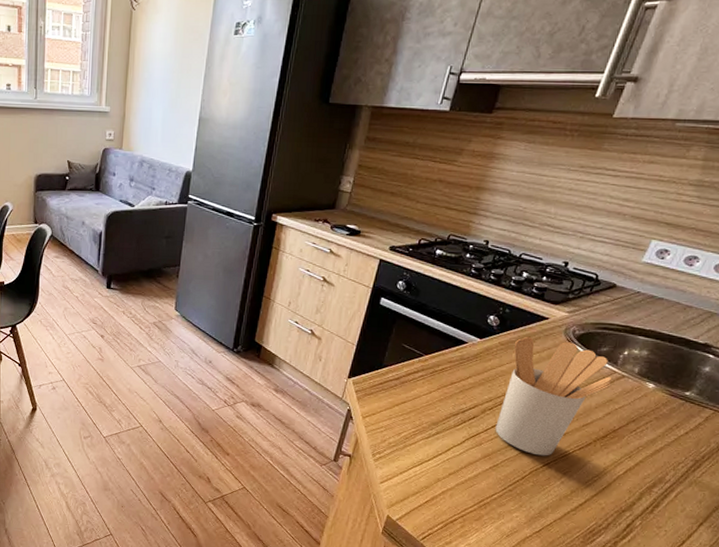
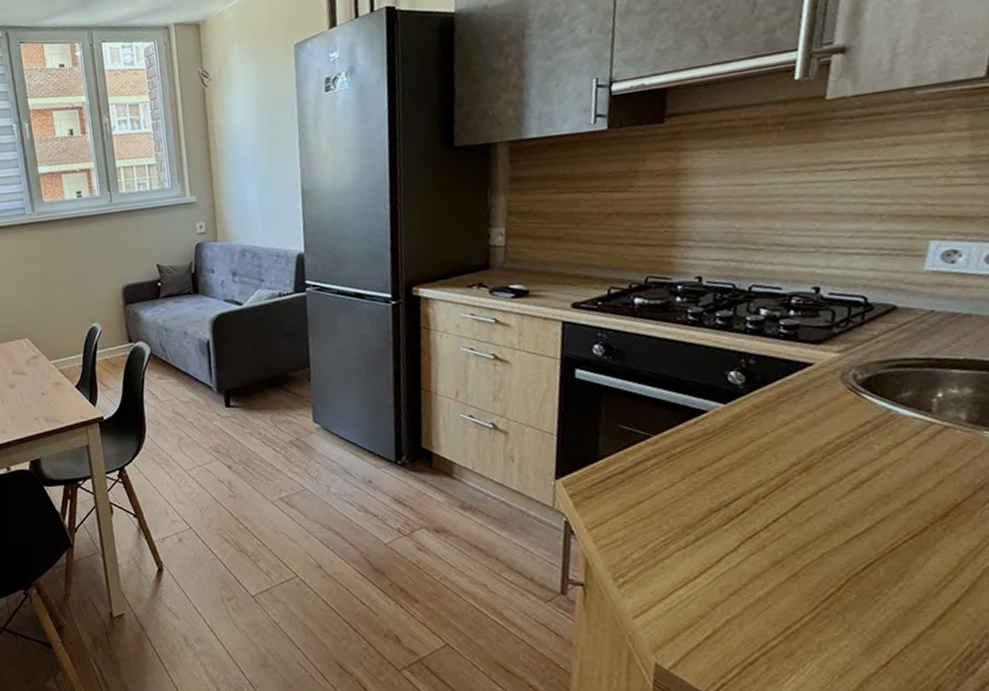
utensil holder: present [495,336,612,456] -> none [773,391,933,554]

